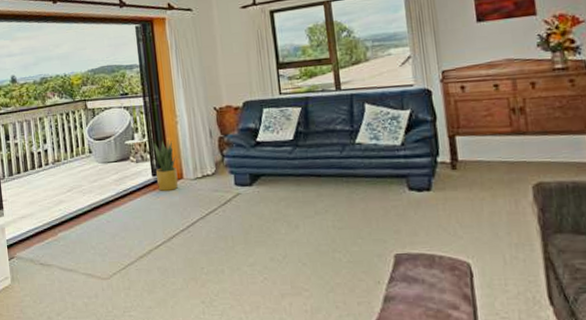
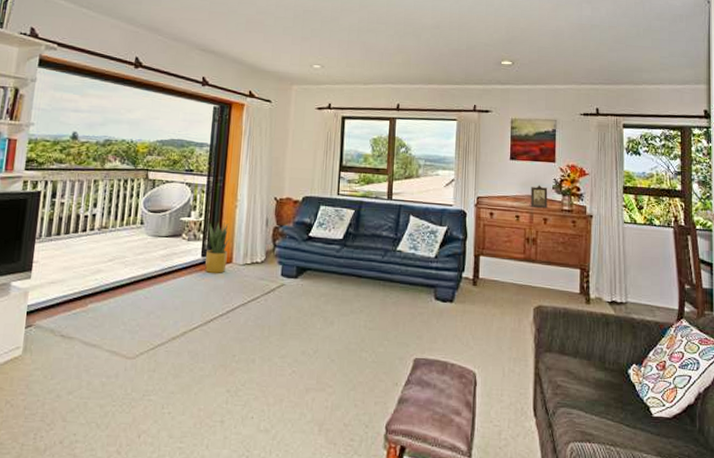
photo frame: none [508,45,534,72] -> present [529,185,548,208]

